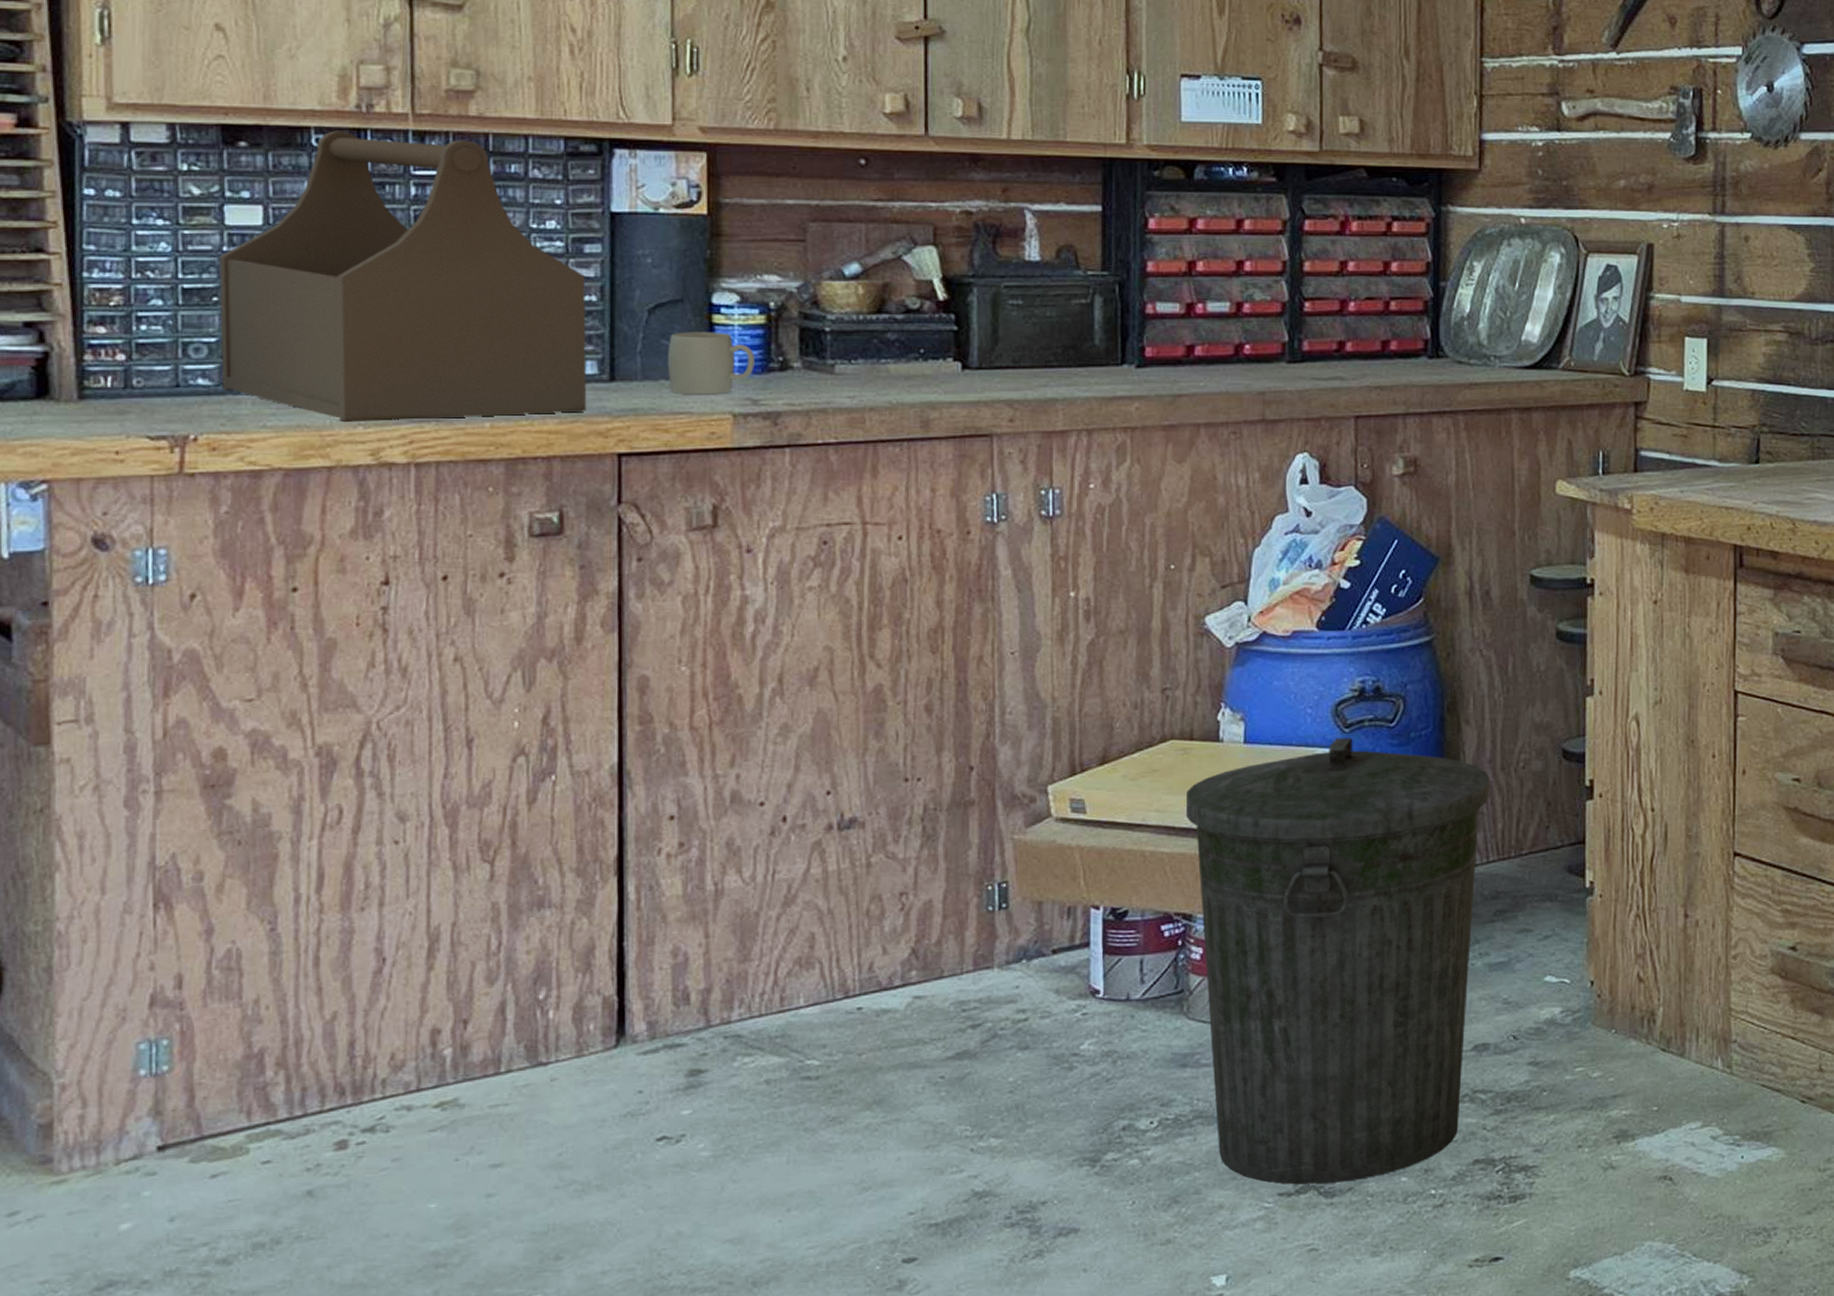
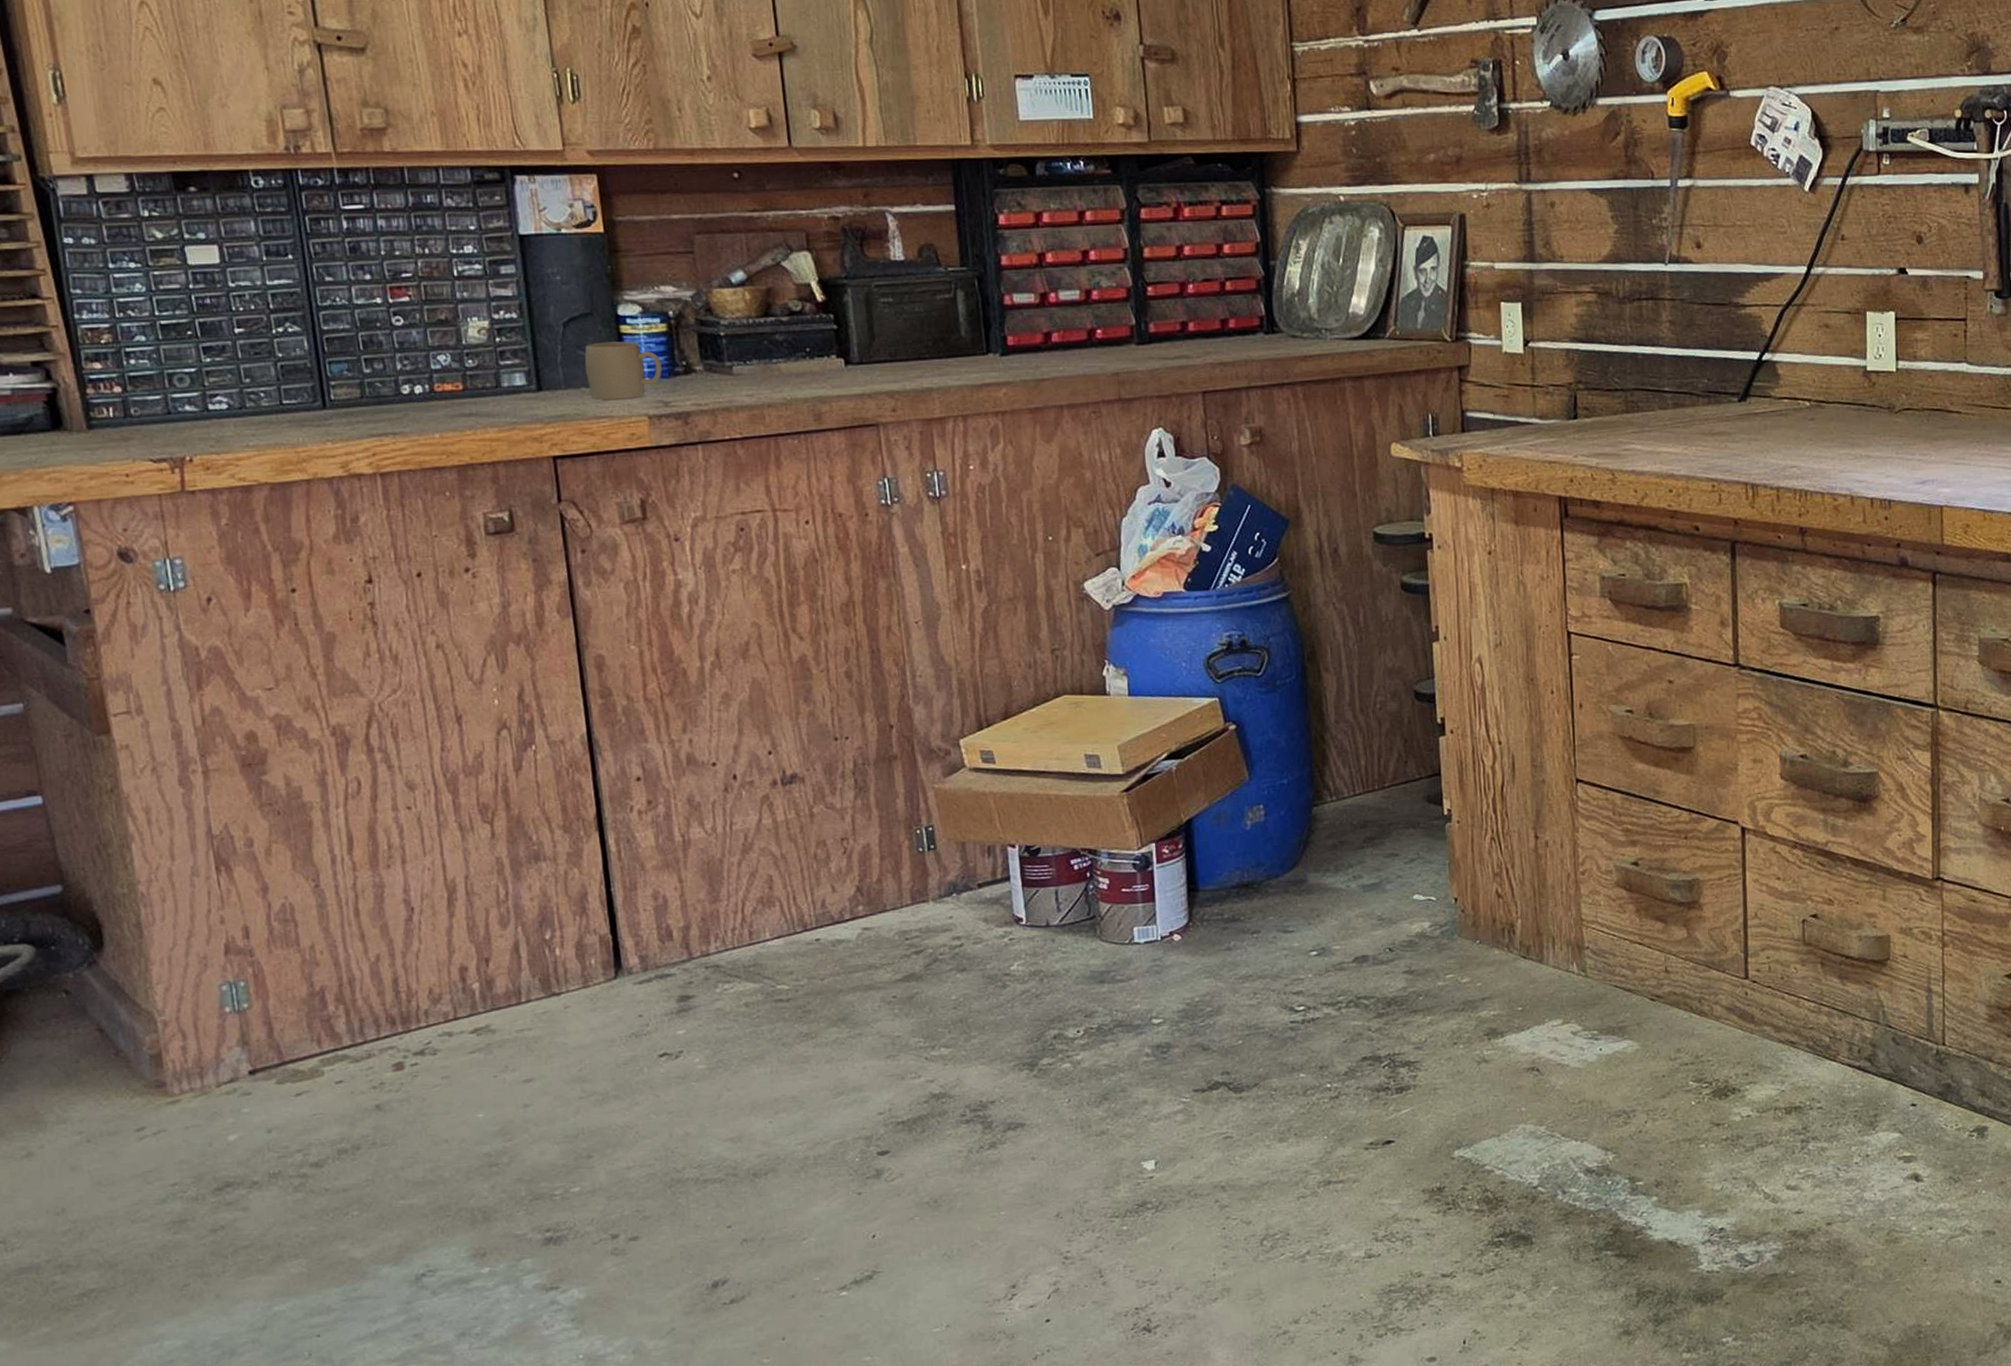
tool box: present [219,131,587,423] -> none [188,172,521,440]
trash can: present [1185,737,1490,1185] -> none [1081,687,1352,1082]

